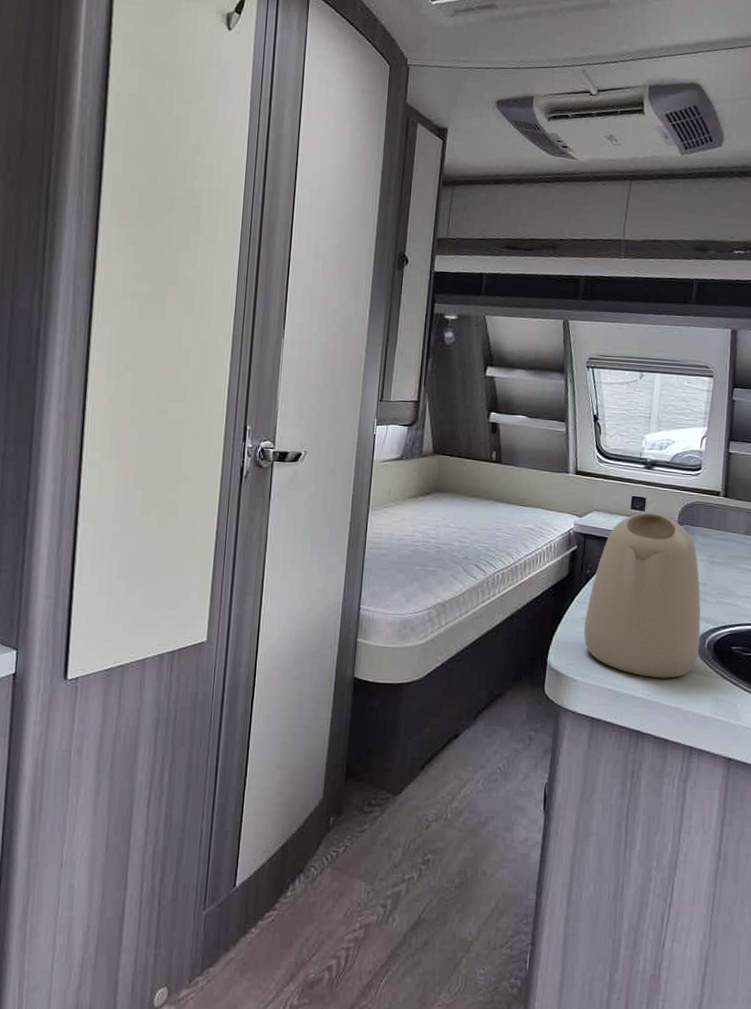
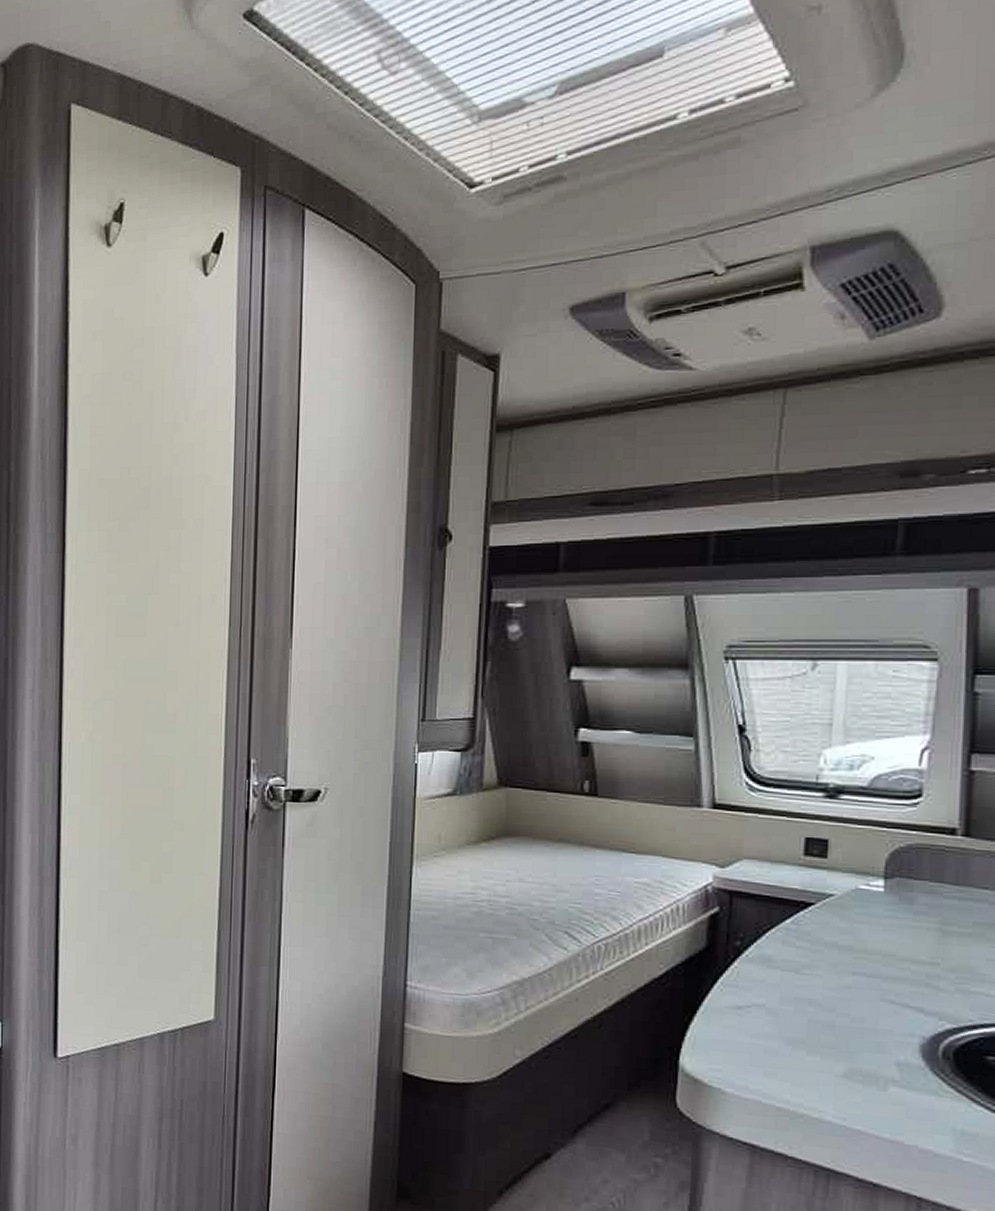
kettle: present [583,512,701,679] -> none [734,860,930,1098]

